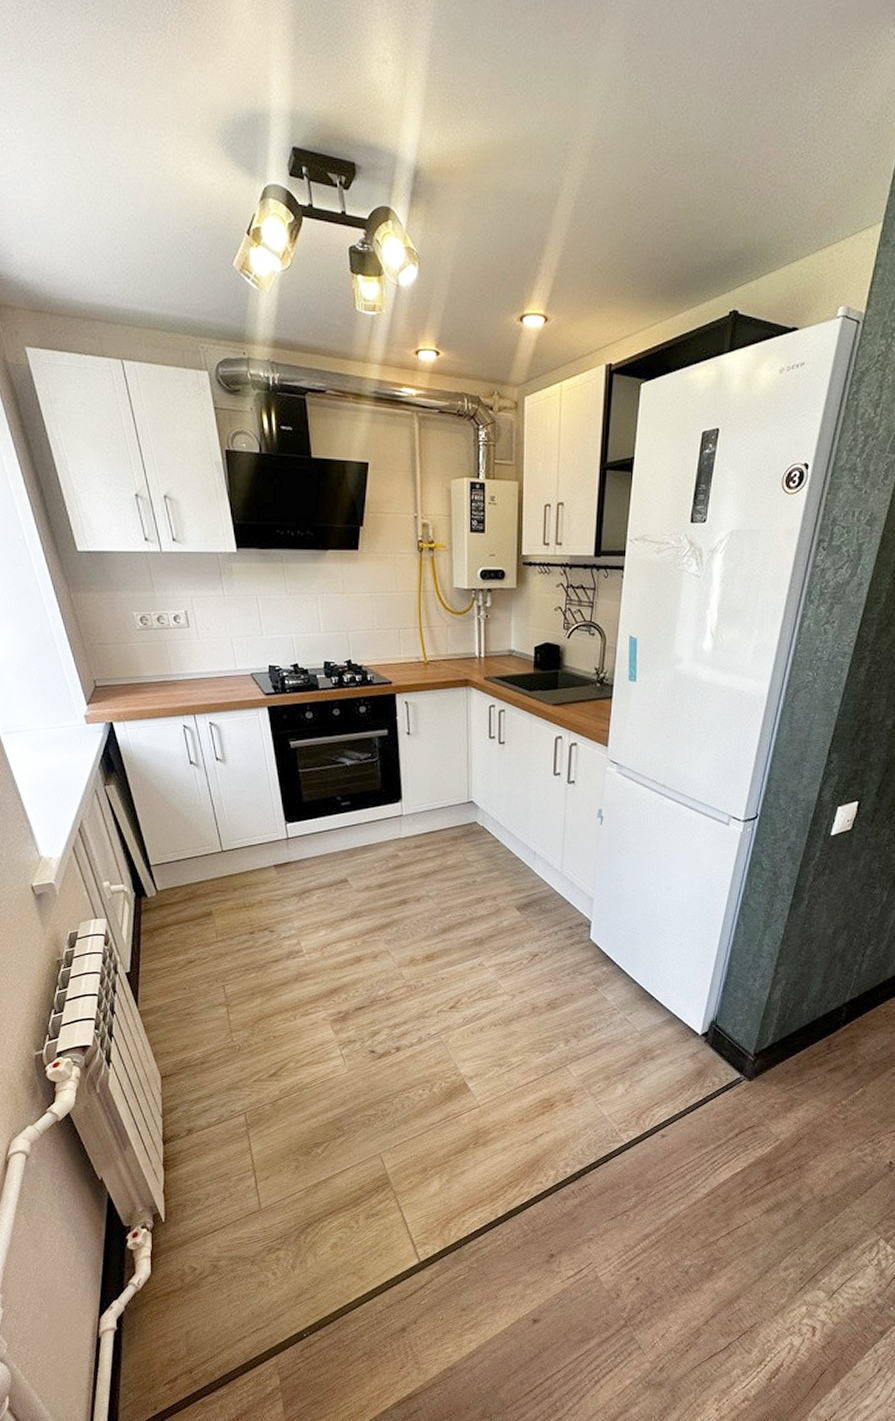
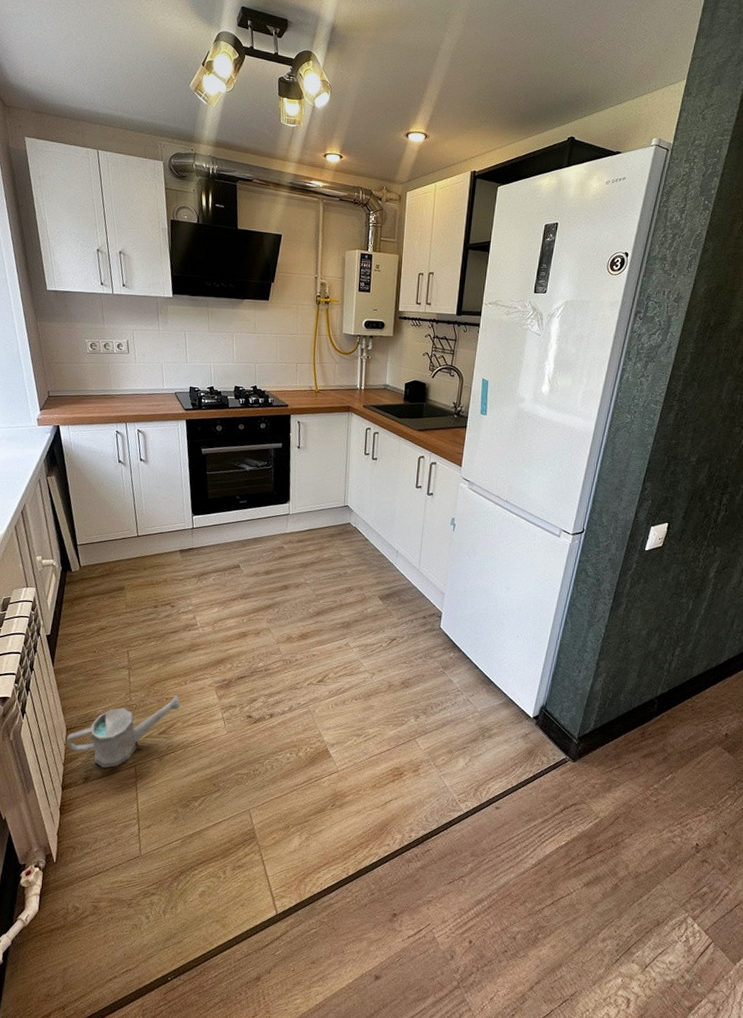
watering can: none [163,1032,290,1117] -> present [67,695,180,768]

